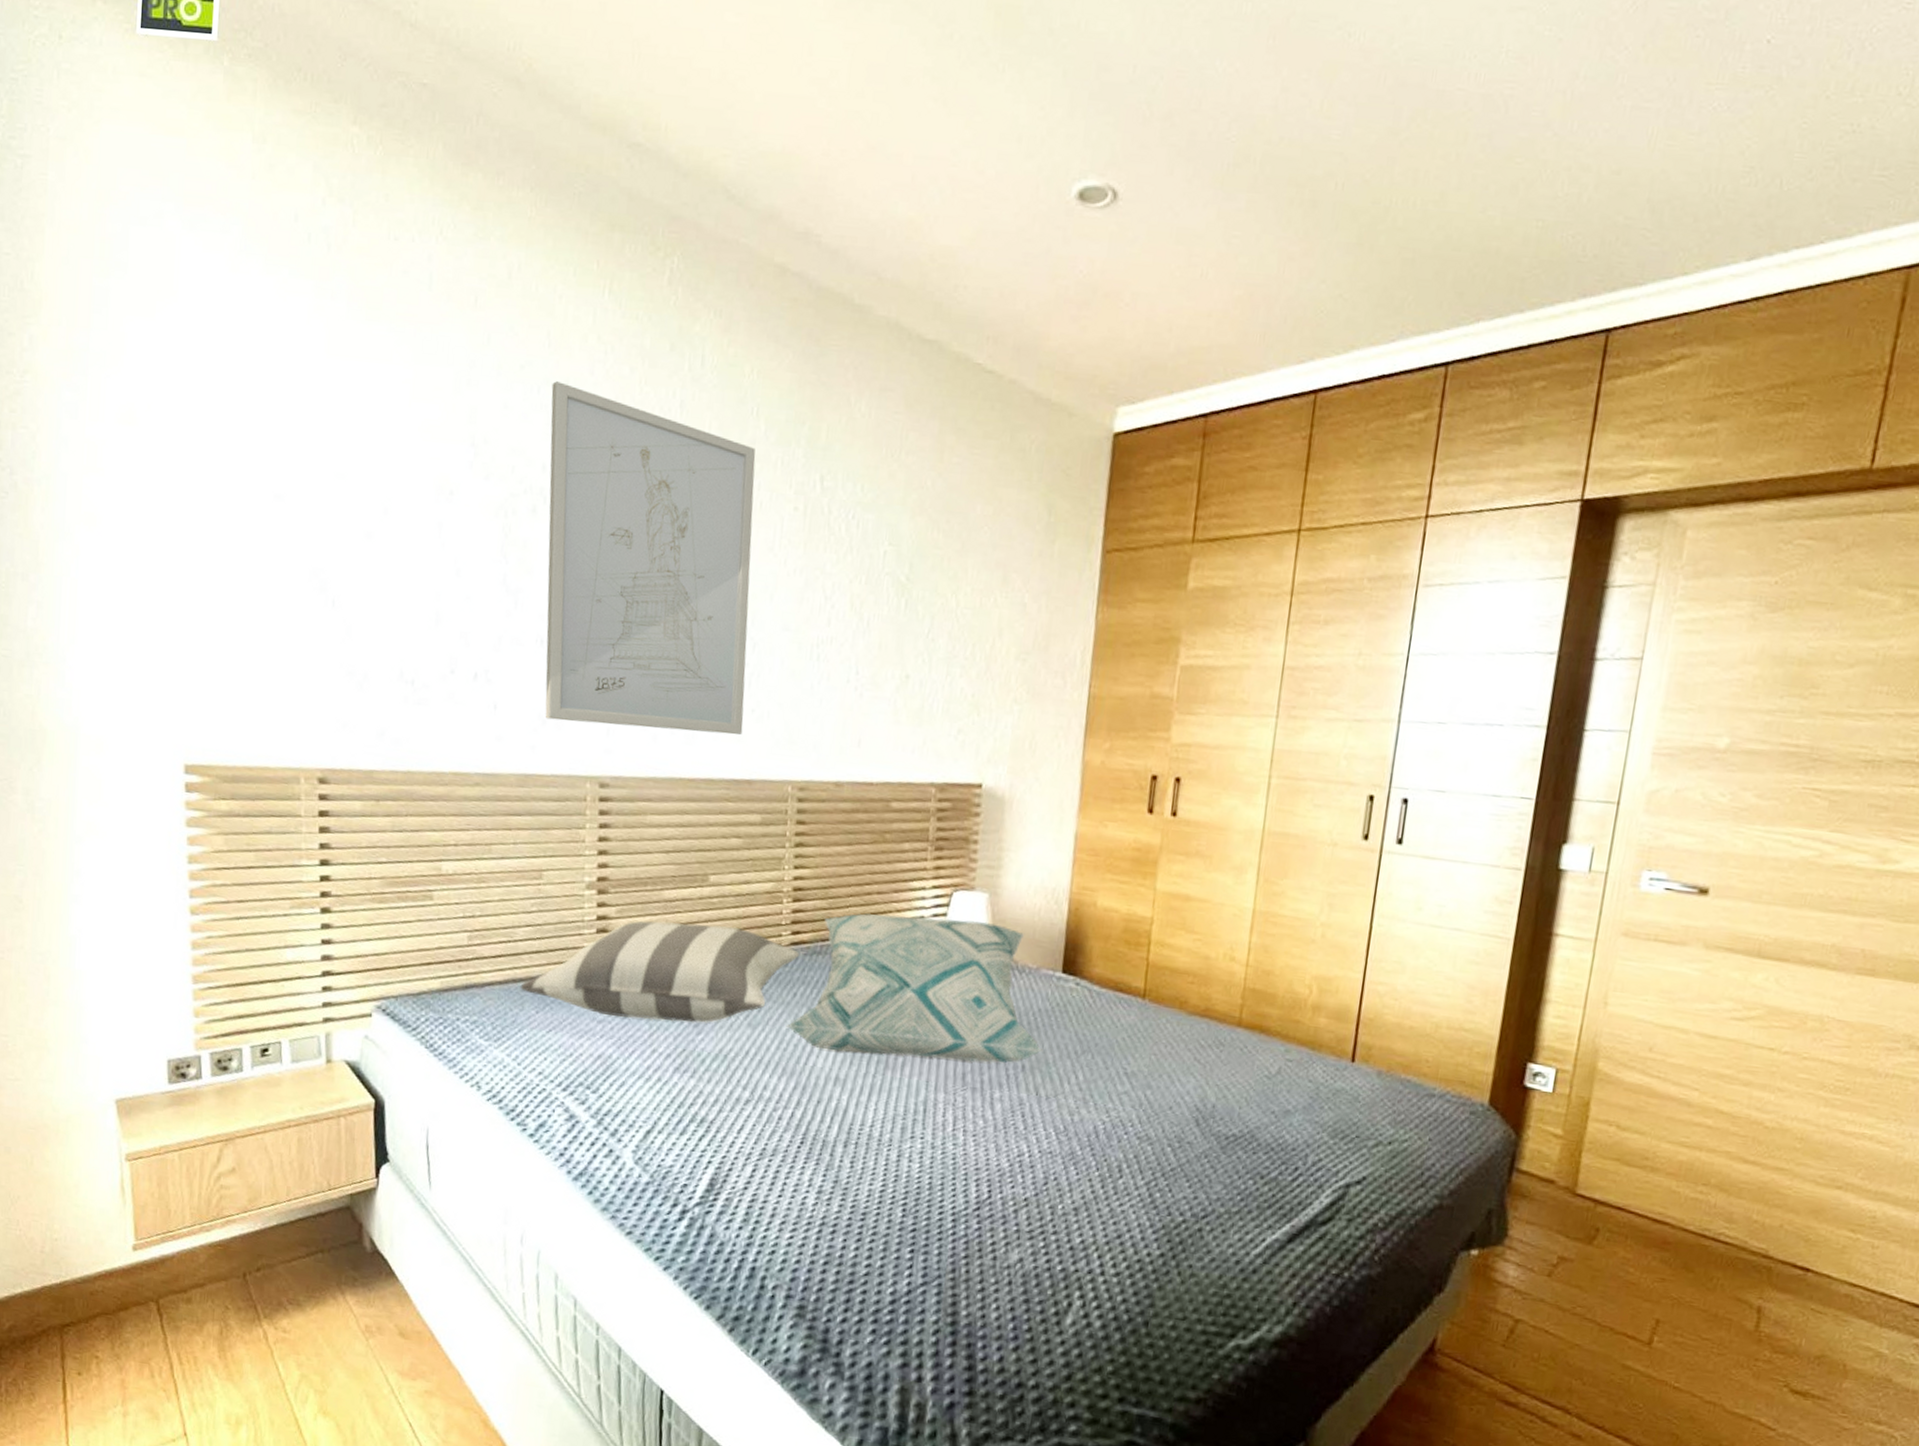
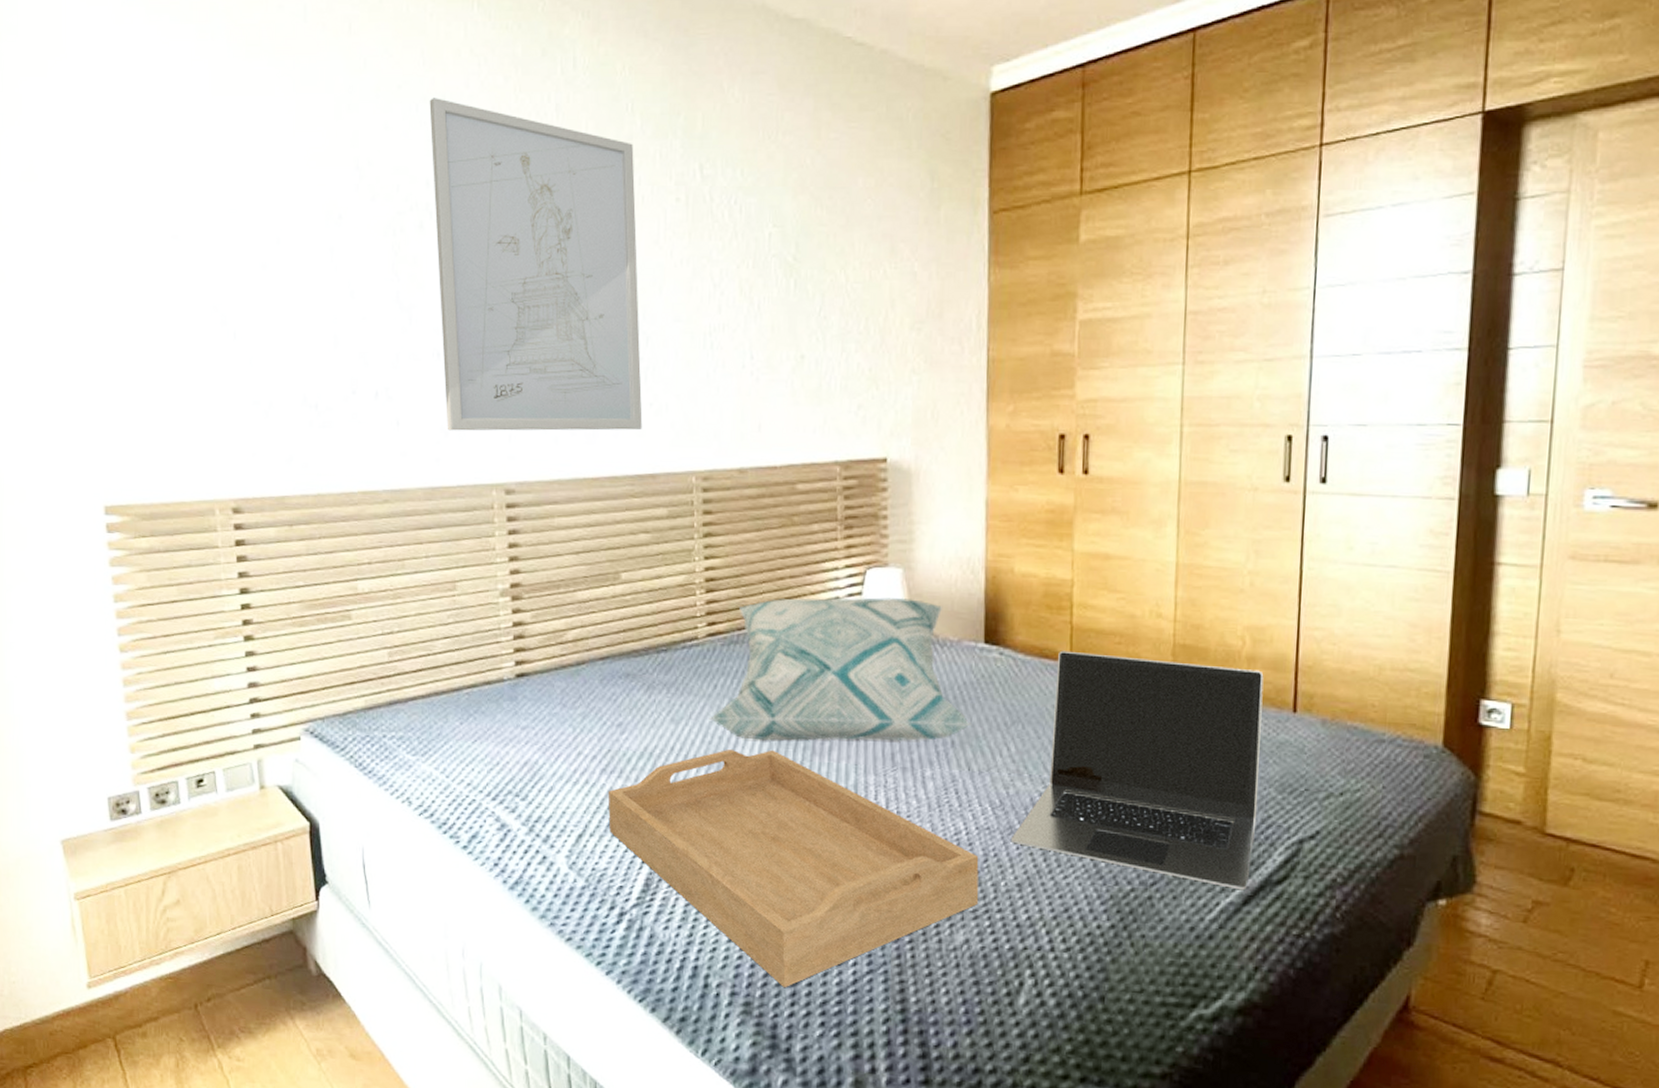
pillow: present [520,920,799,1023] -> none [443,622,716,723]
serving tray: none [678,1057,1040,1295] -> present [607,748,979,988]
laptop: none [1071,985,1327,1229] -> present [1010,650,1264,891]

